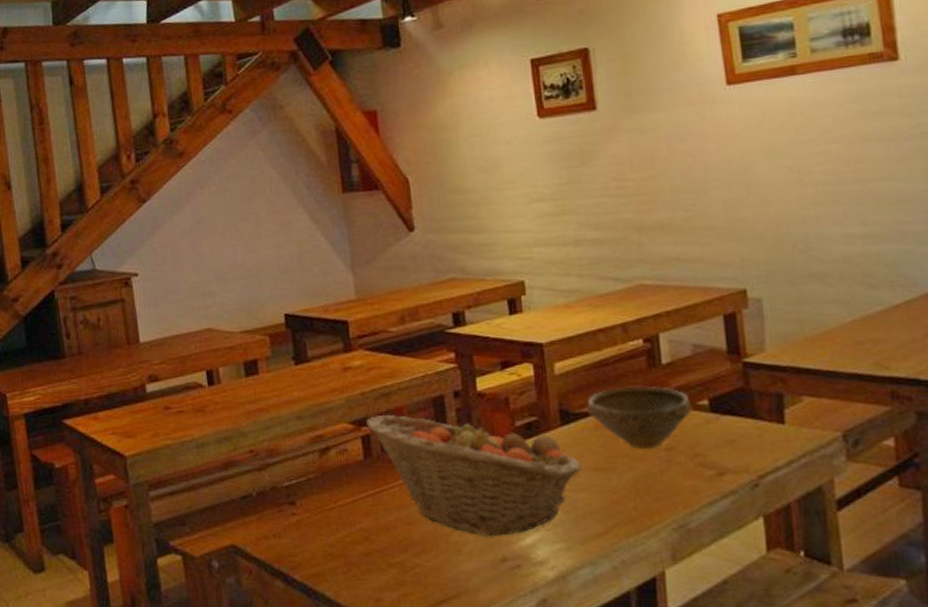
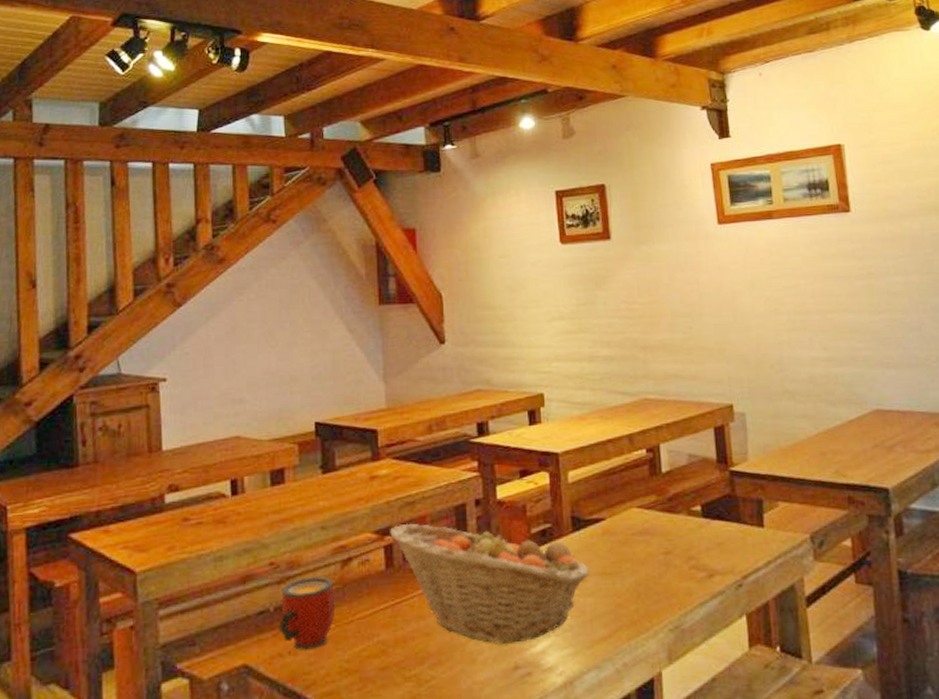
mug: none [262,465,317,534] -> present [278,576,336,650]
bowl: present [586,386,691,449] -> none [595,493,686,553]

